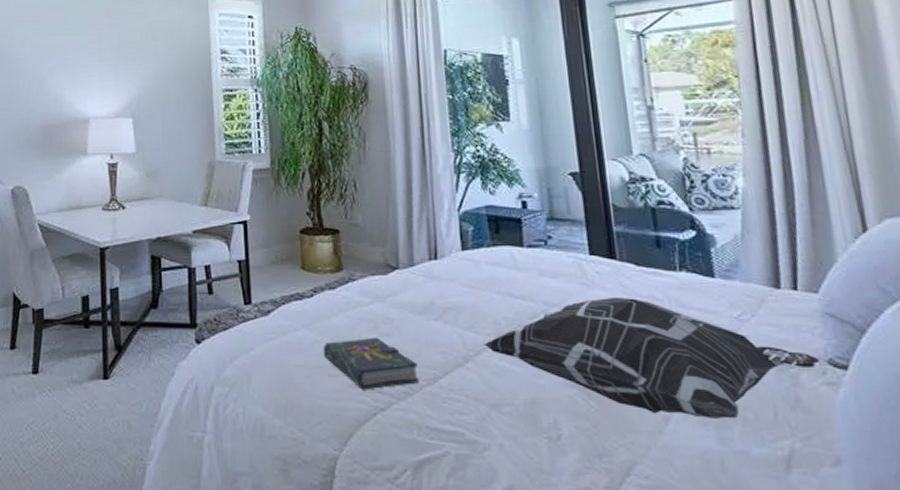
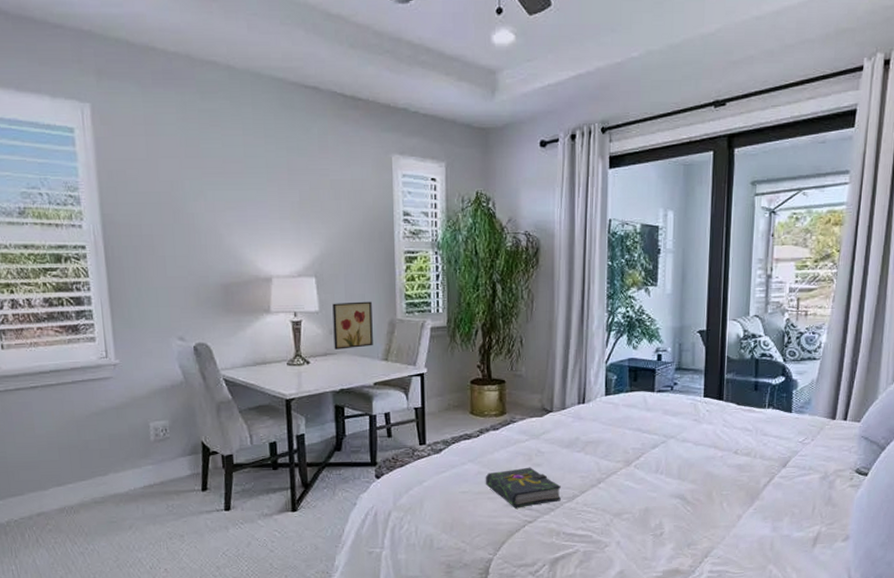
wall art: none [149,142,191,194] -> present [332,301,373,350]
decorative pillow: present [483,296,821,419] -> none [614,429,851,515]

